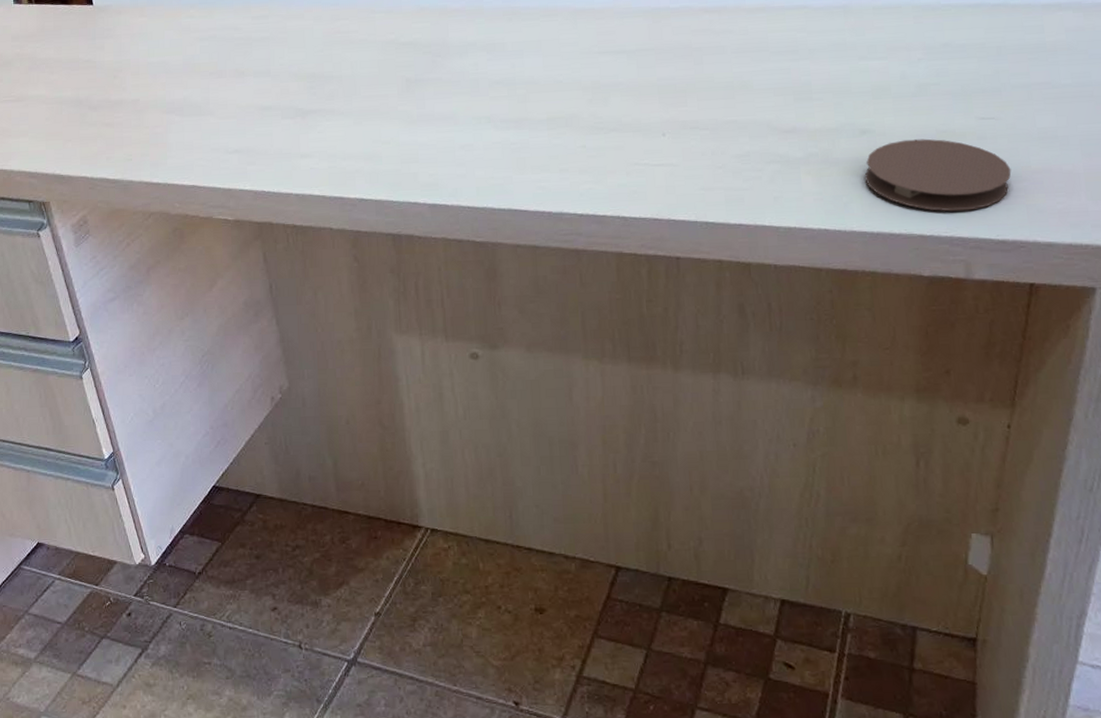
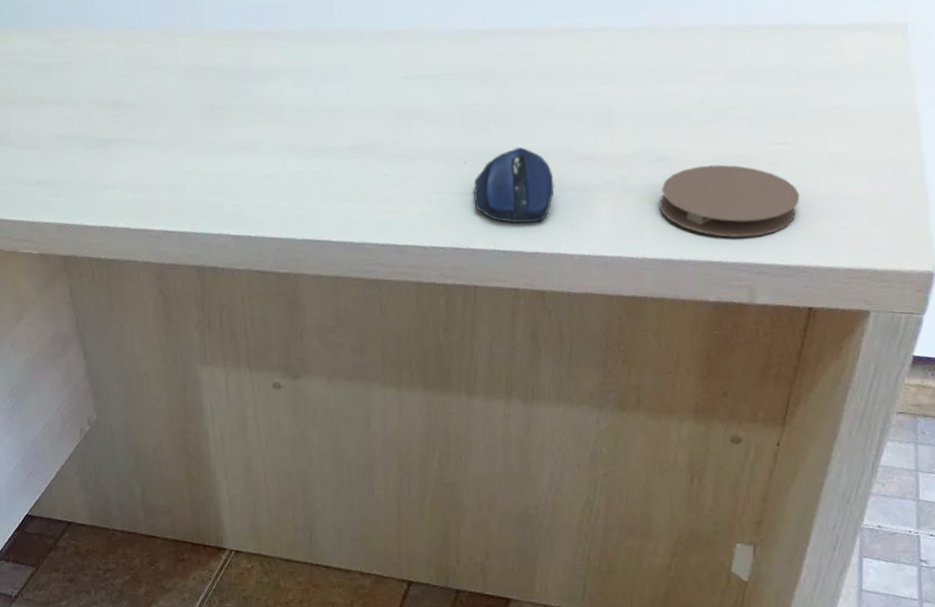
computer mouse: none [672,120,756,196] -> present [473,147,554,224]

